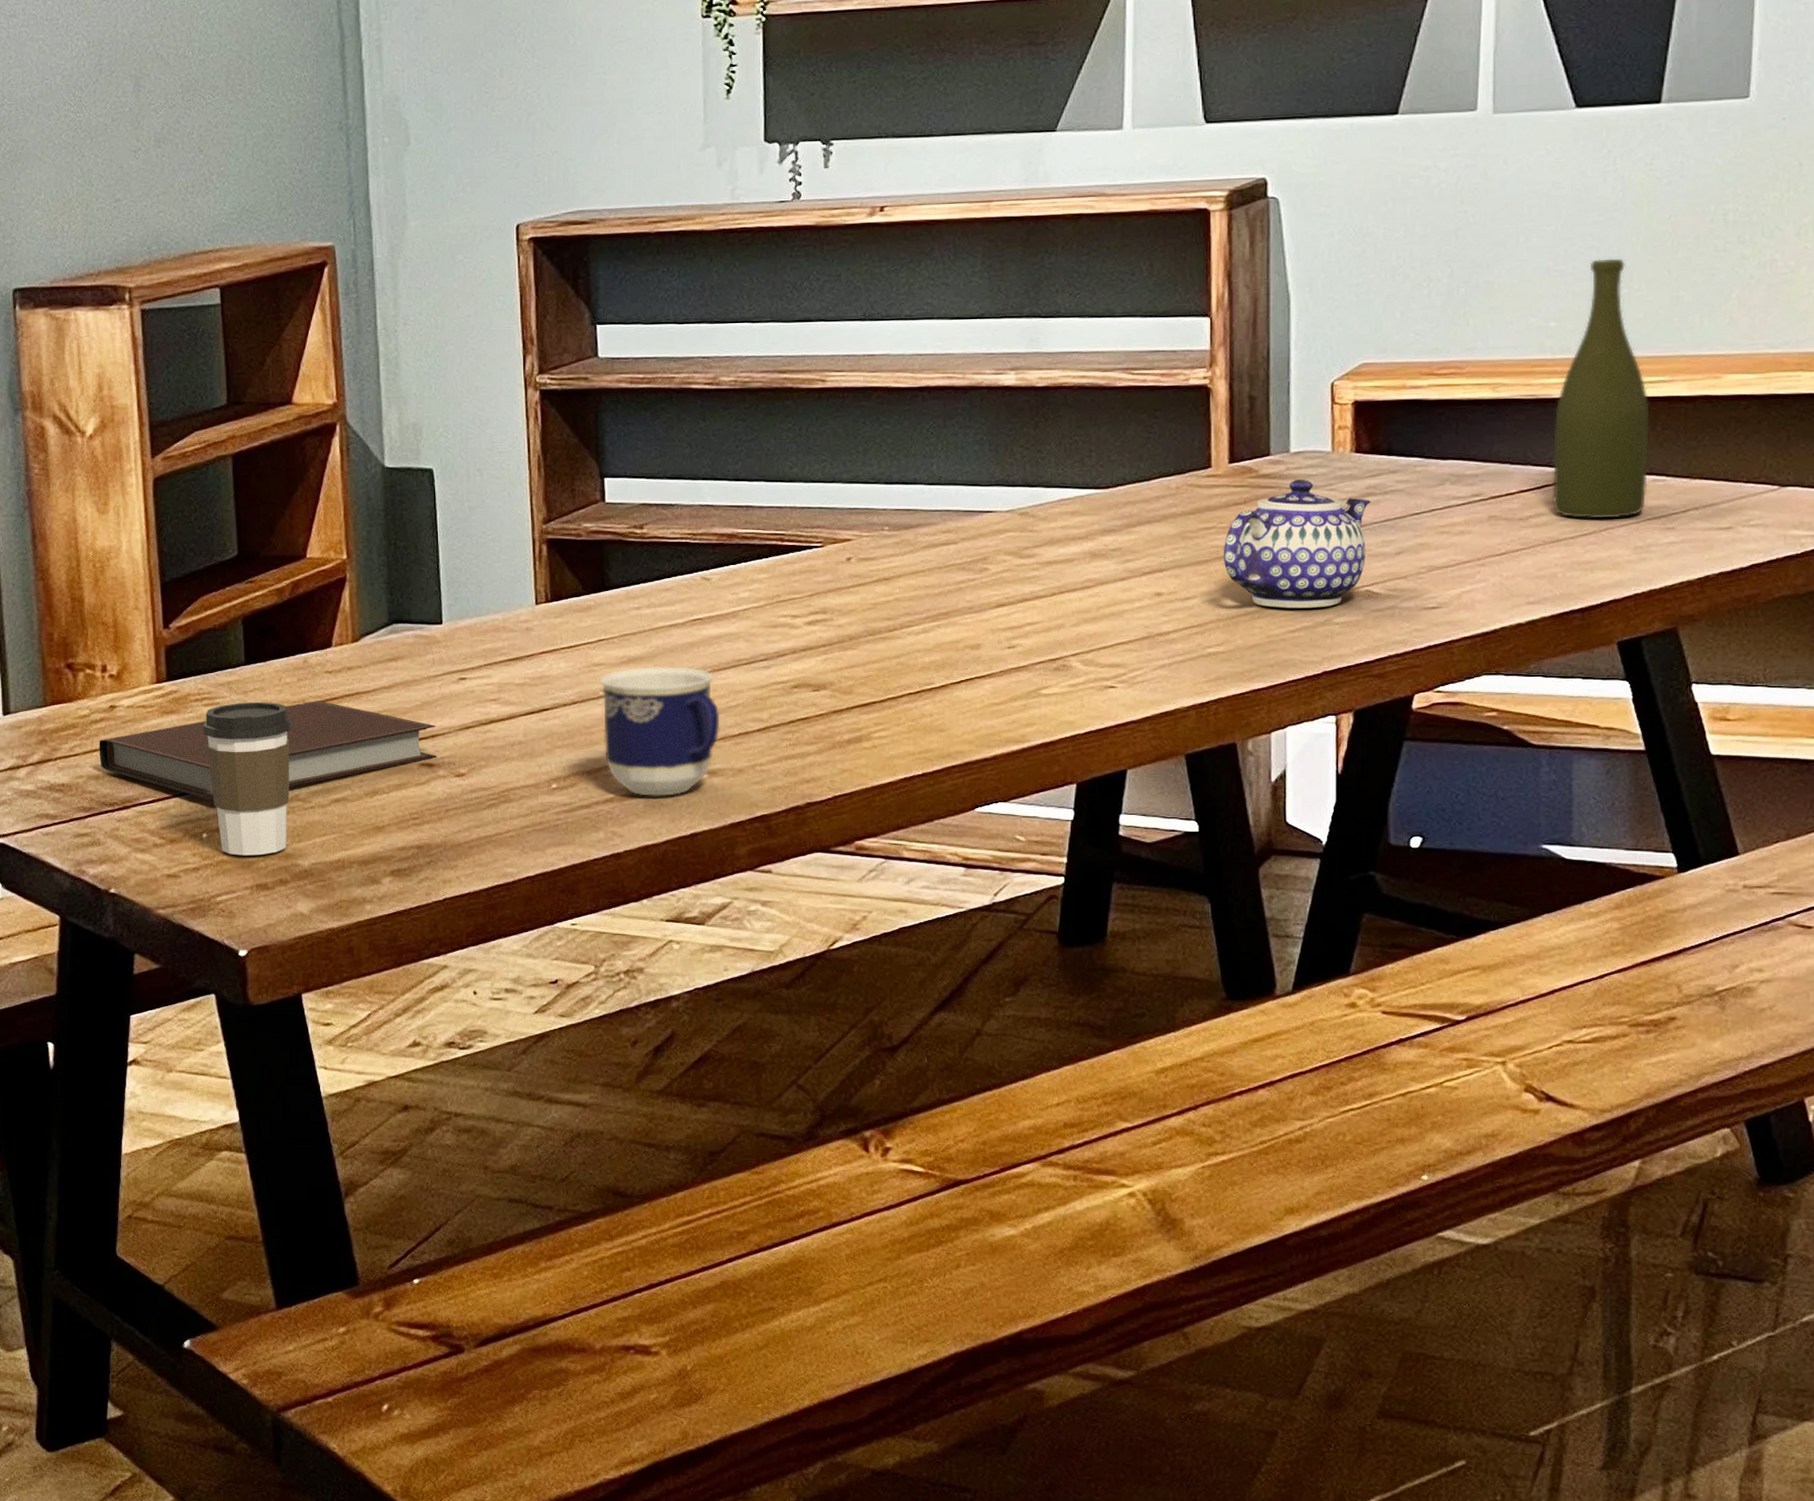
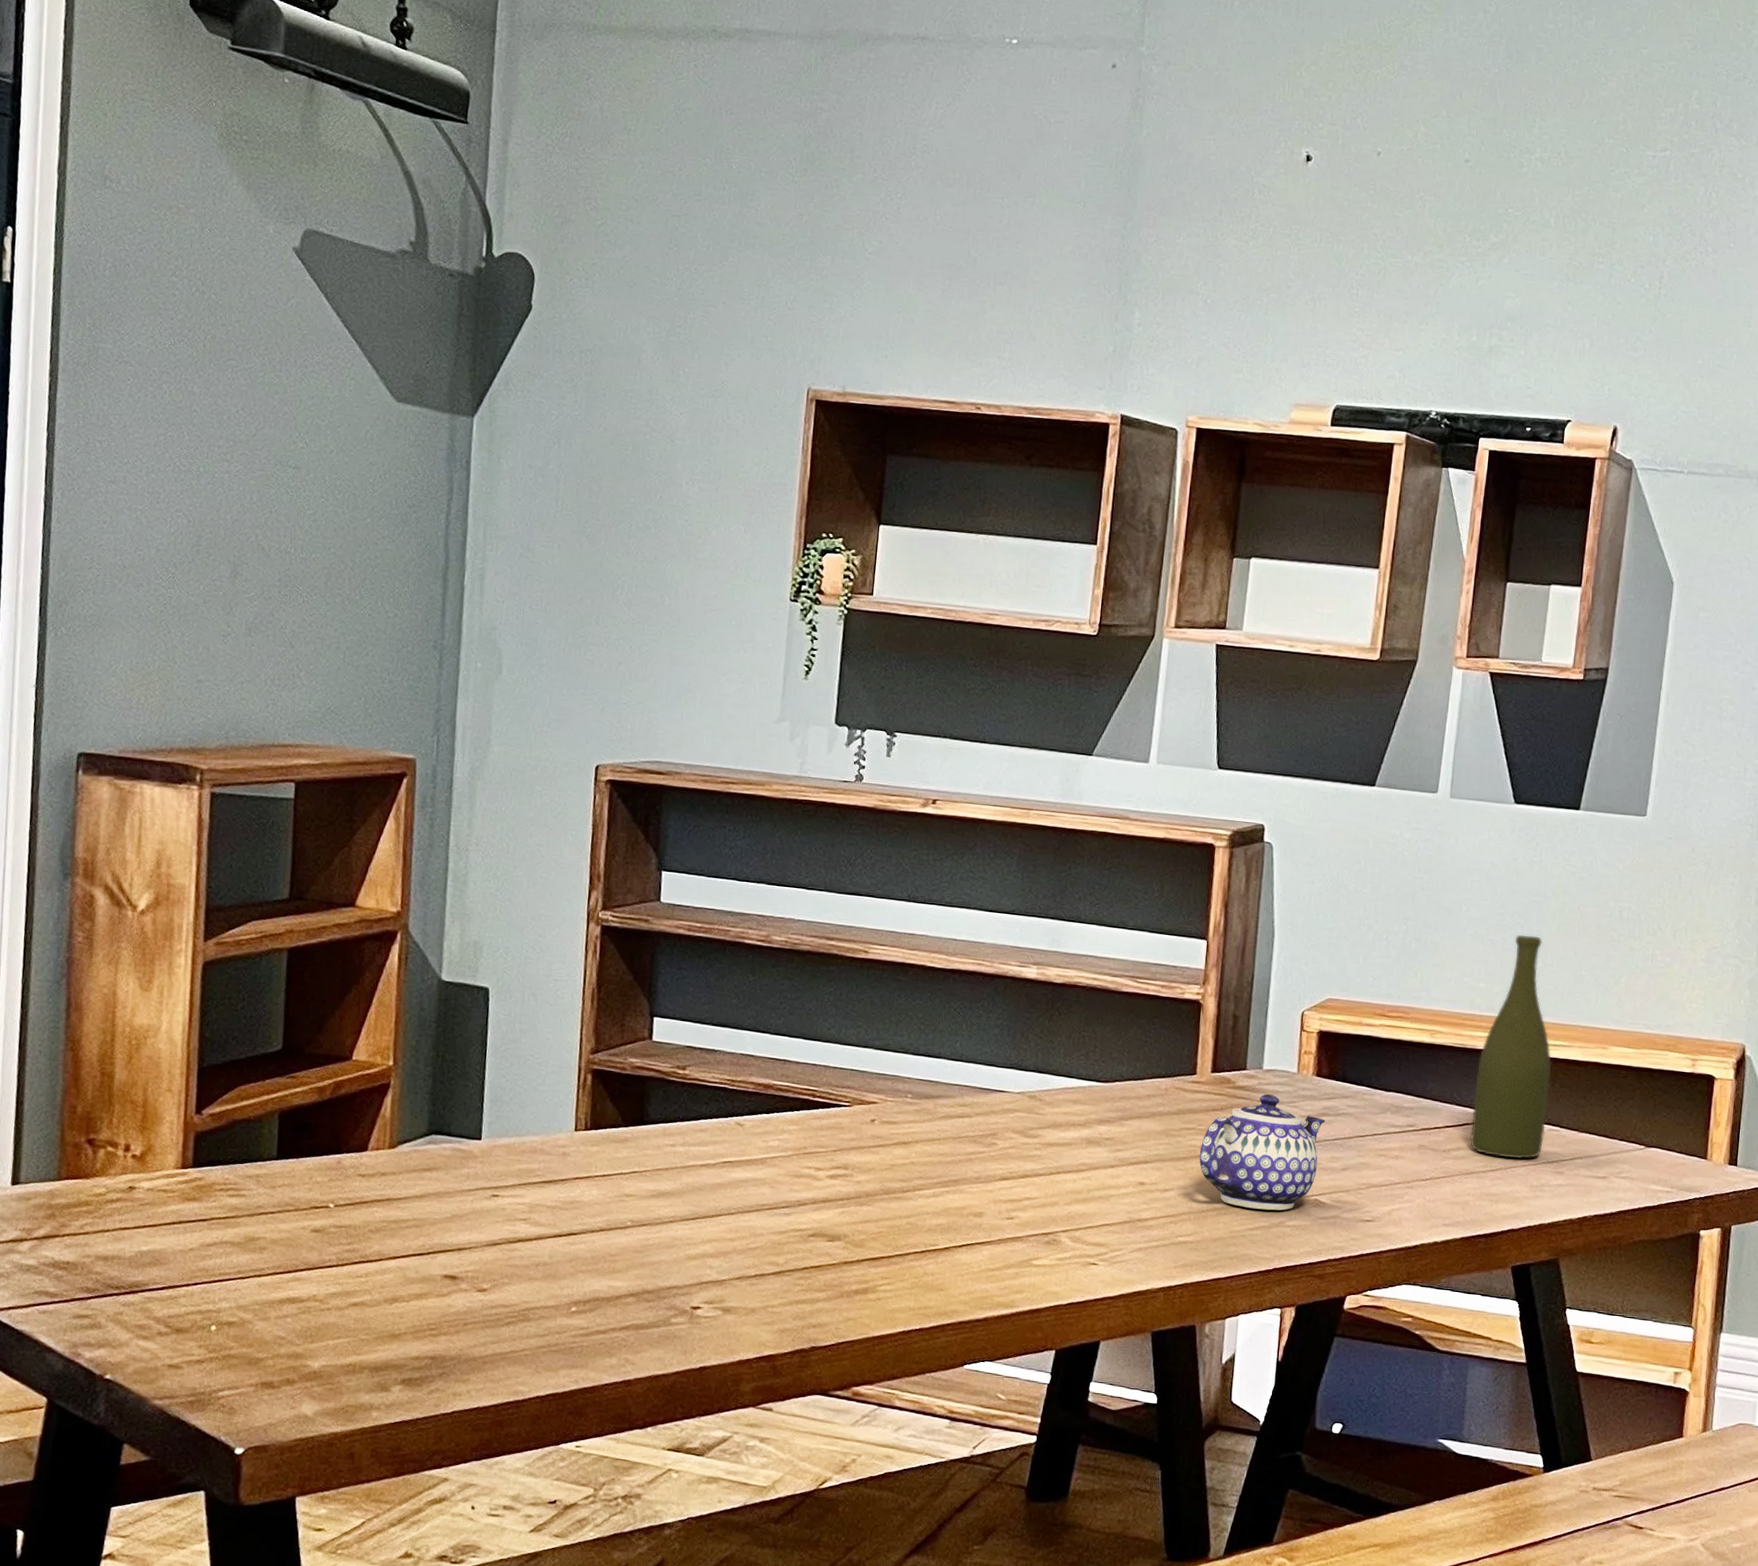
notebook: present [99,701,437,801] -> none [111,1202,463,1294]
coffee cup: present [203,702,291,856] -> none [225,1196,318,1353]
cup: present [599,666,720,796] -> none [625,1202,740,1329]

